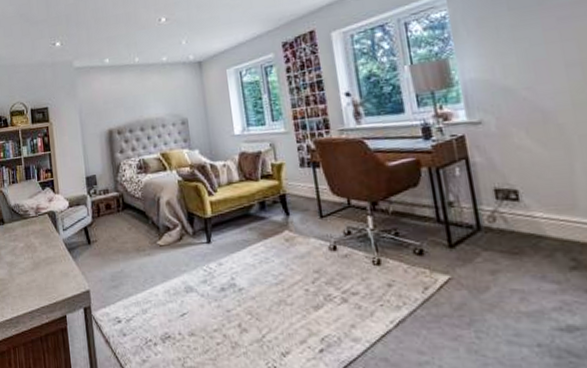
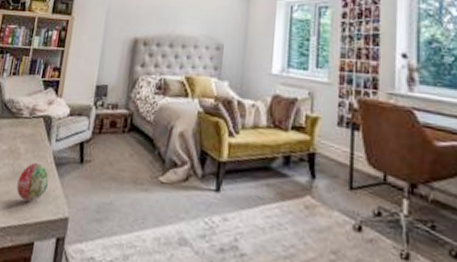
decorative egg: none [39,251,67,284] -> present [16,162,50,202]

